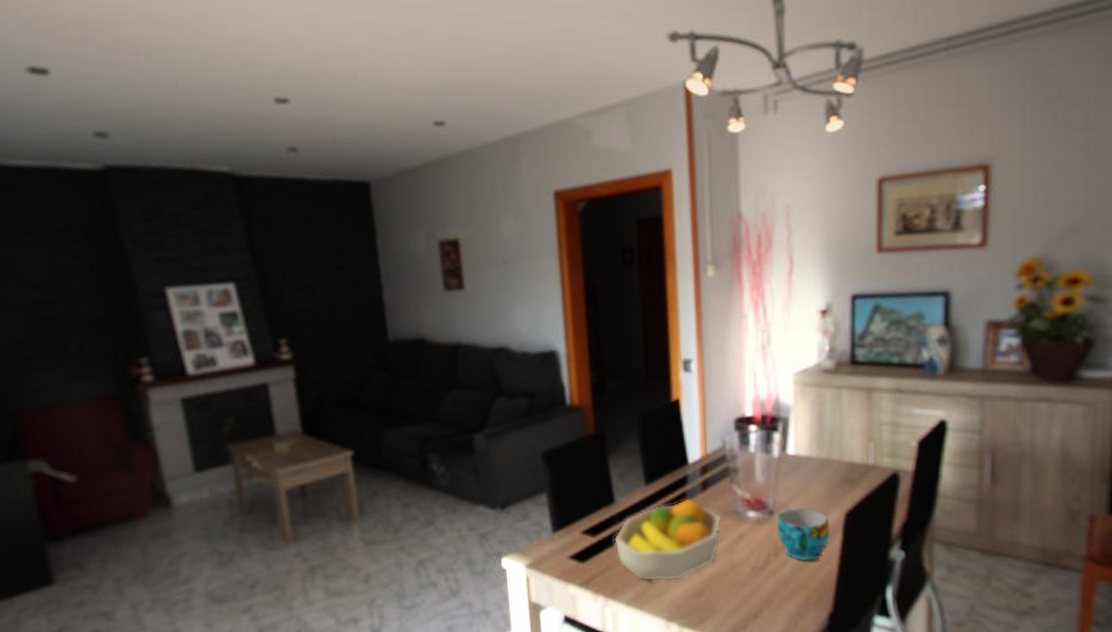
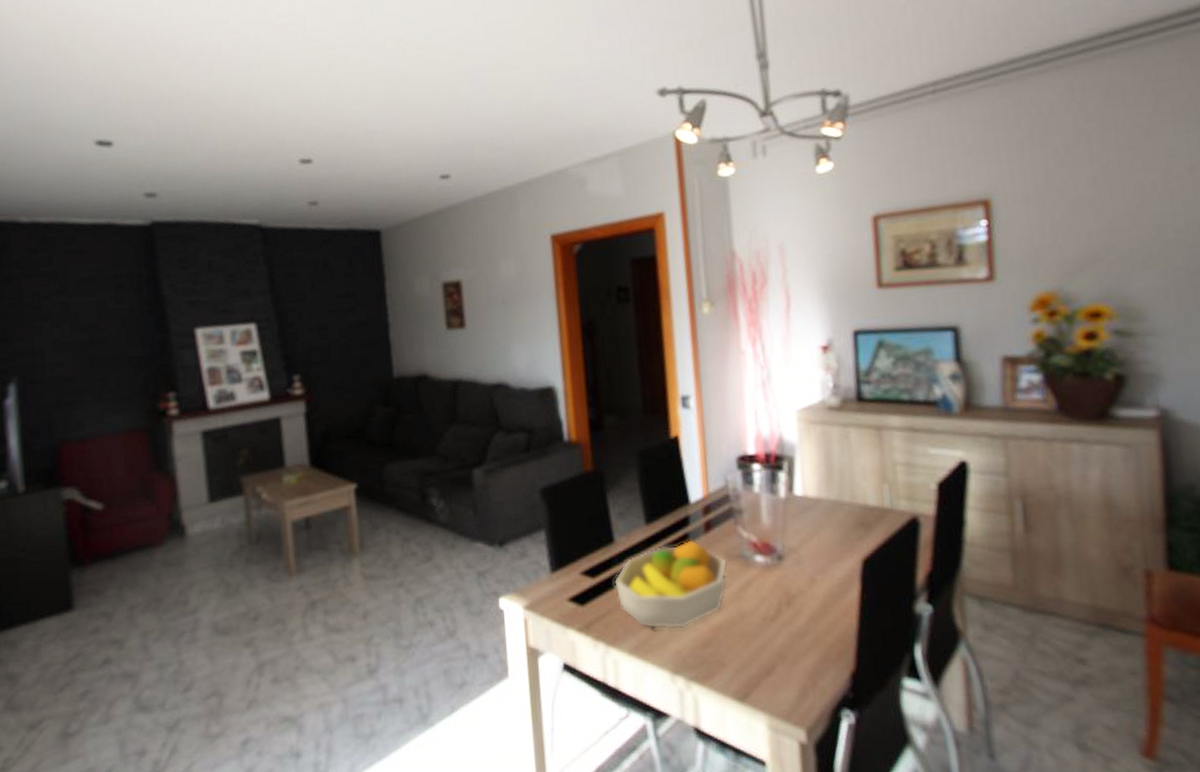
cup: present [776,508,830,561] -> none [787,553,847,613]

